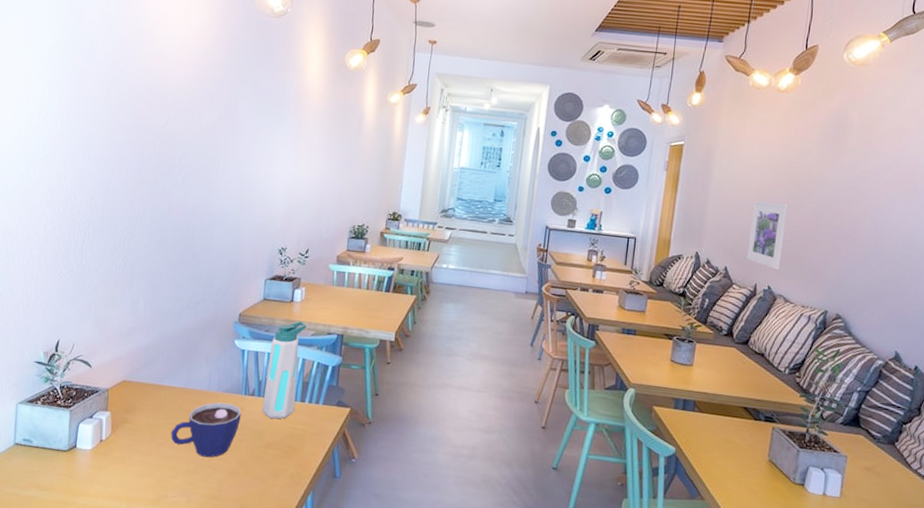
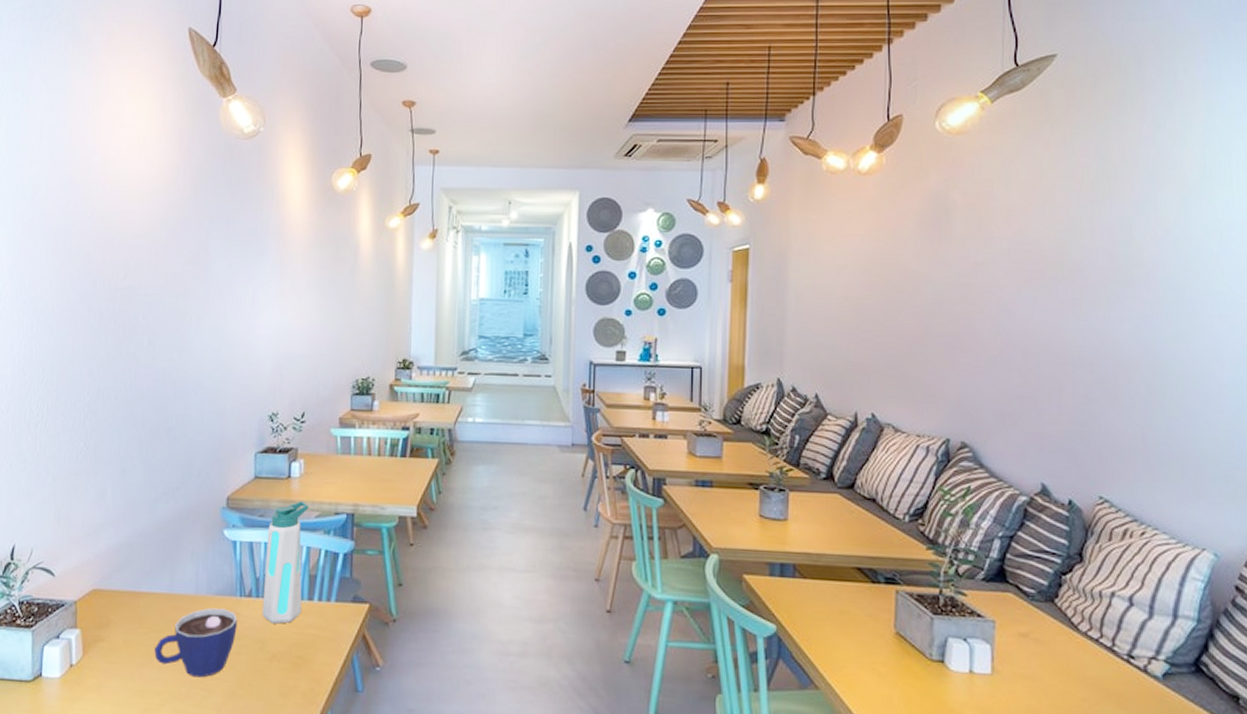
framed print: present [747,201,789,270] -> none [841,310,887,392]

